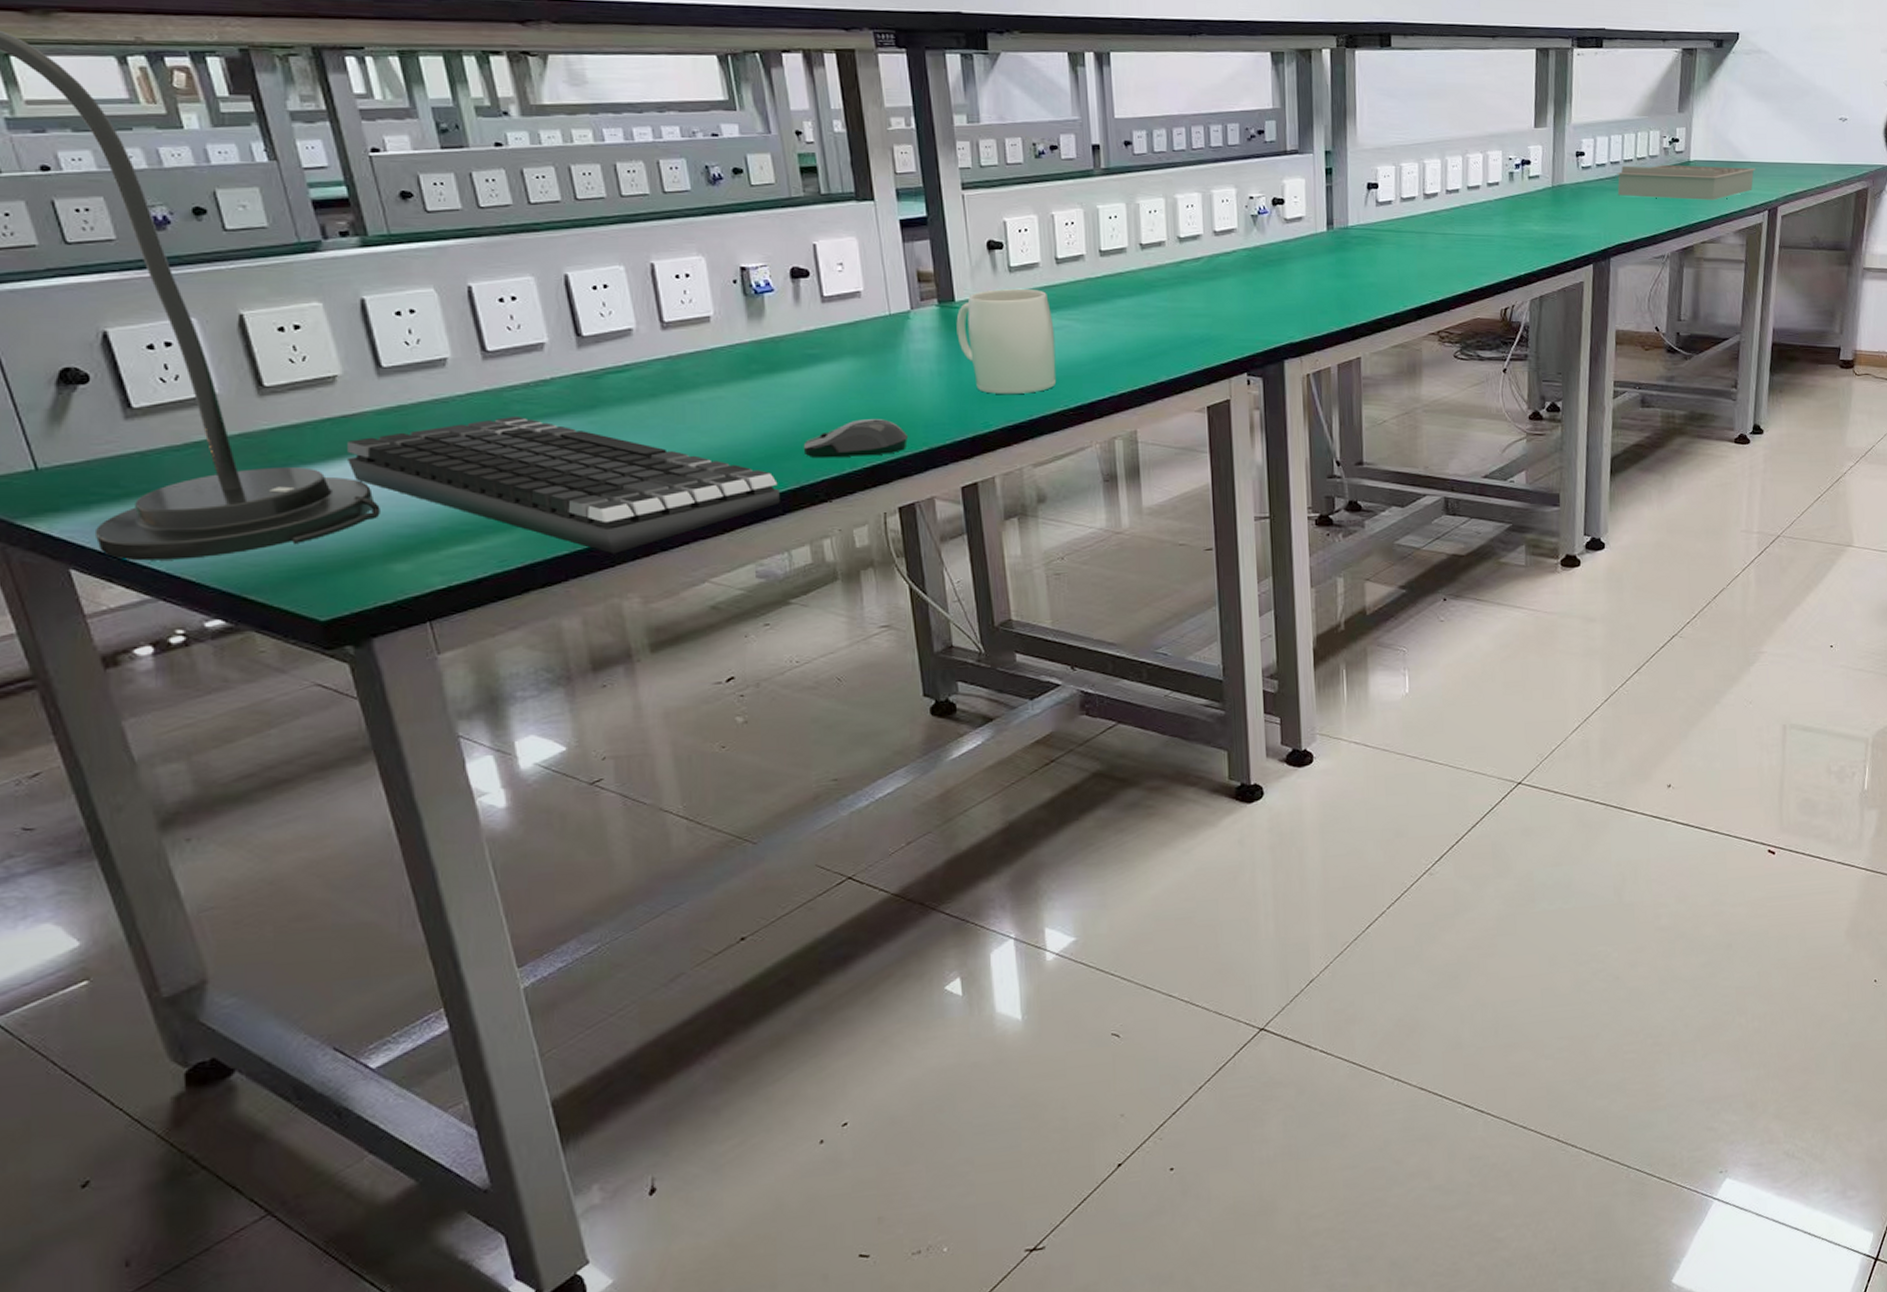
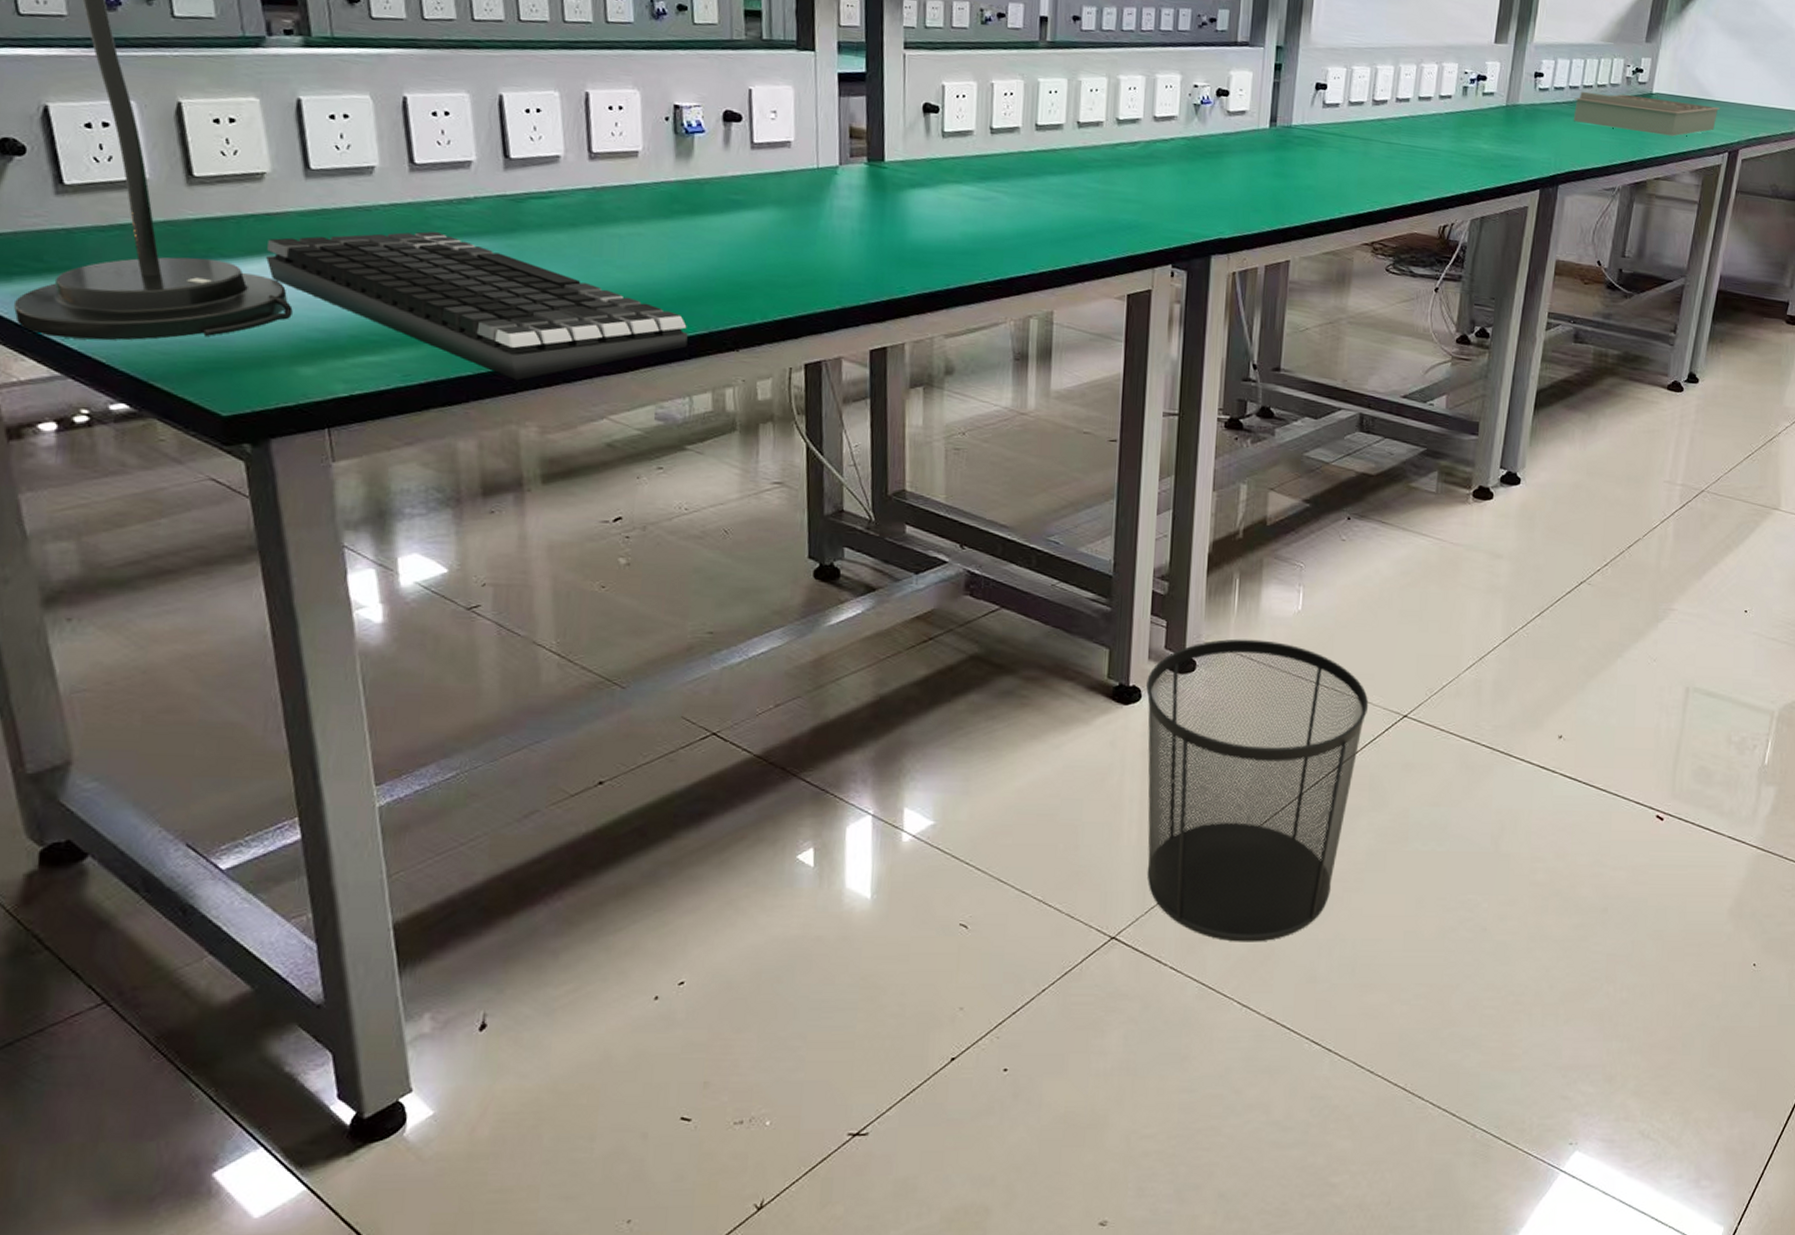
computer mouse: present [803,419,909,457] -> none [716,270,823,309]
mug: present [956,289,1057,394] -> none [882,153,982,263]
waste bin: none [1267,725,1484,1019] -> present [1146,639,1369,942]

